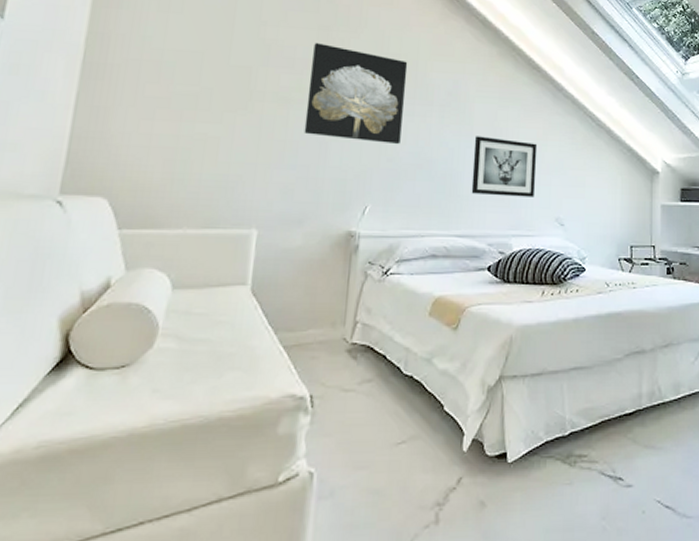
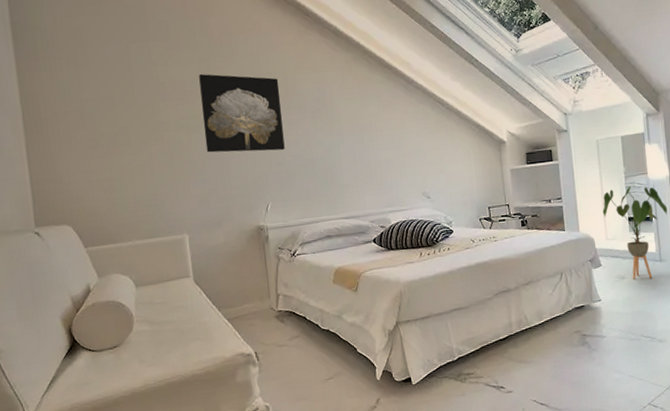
wall art: present [471,136,538,197] -> none [345,132,402,182]

